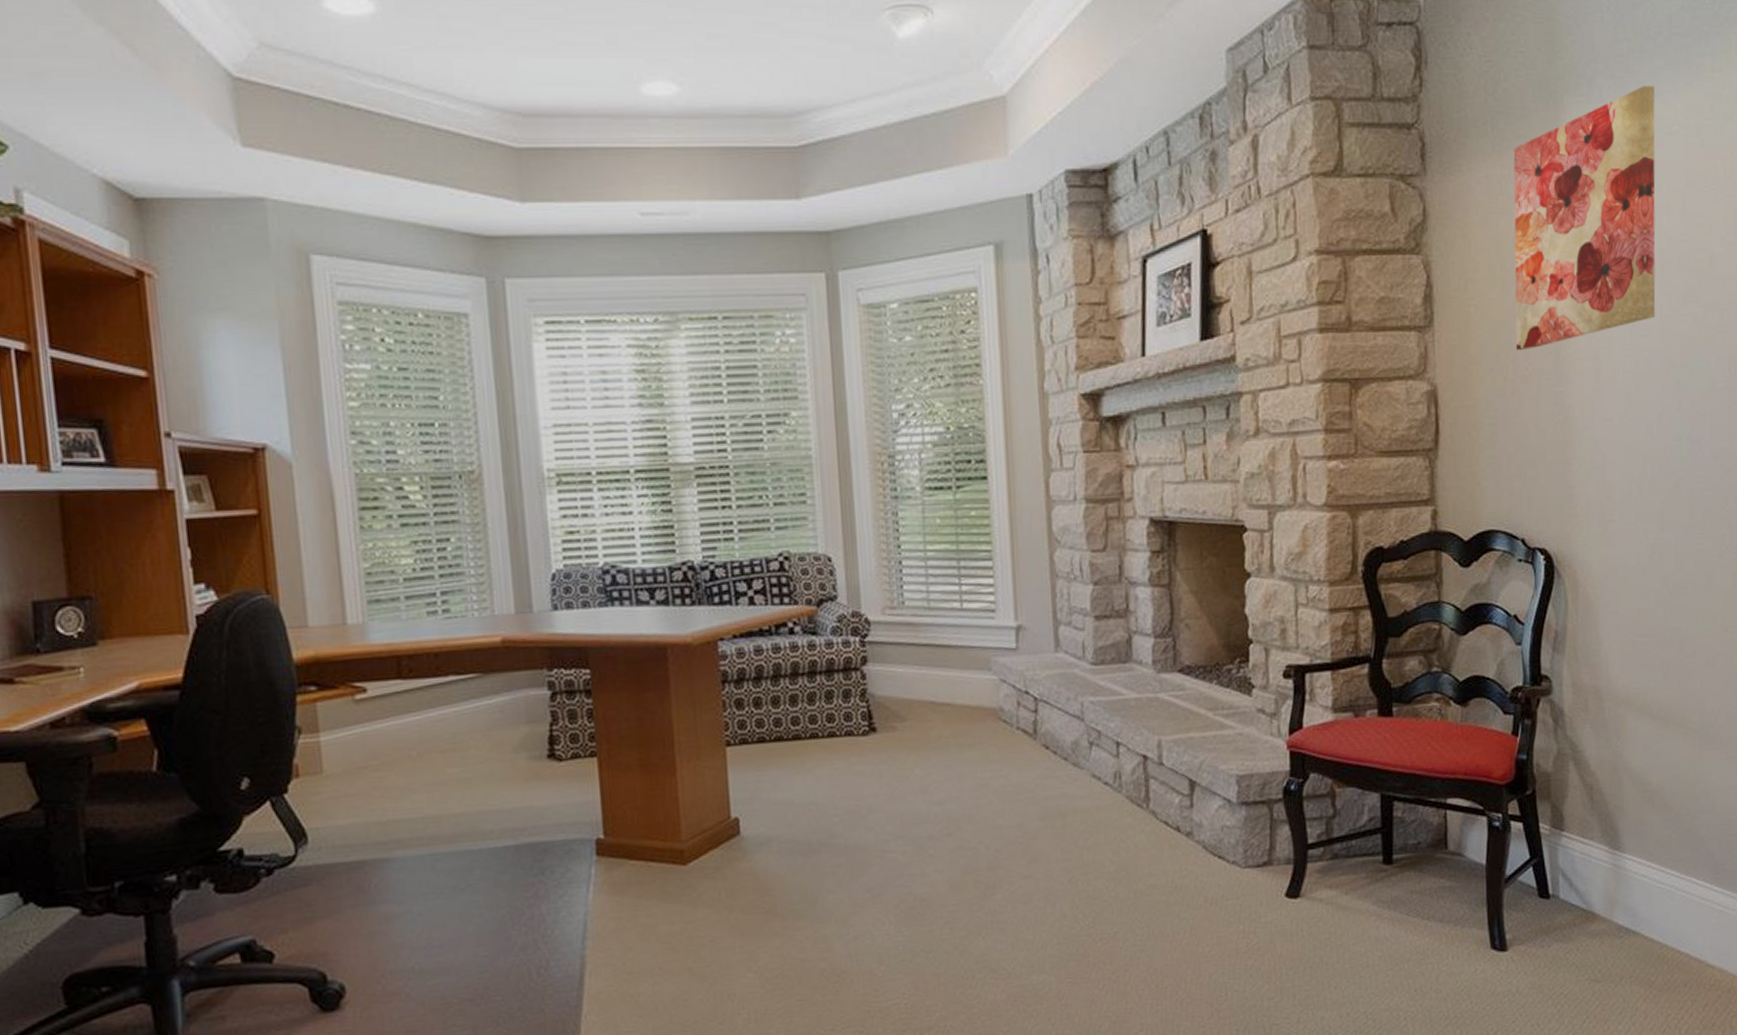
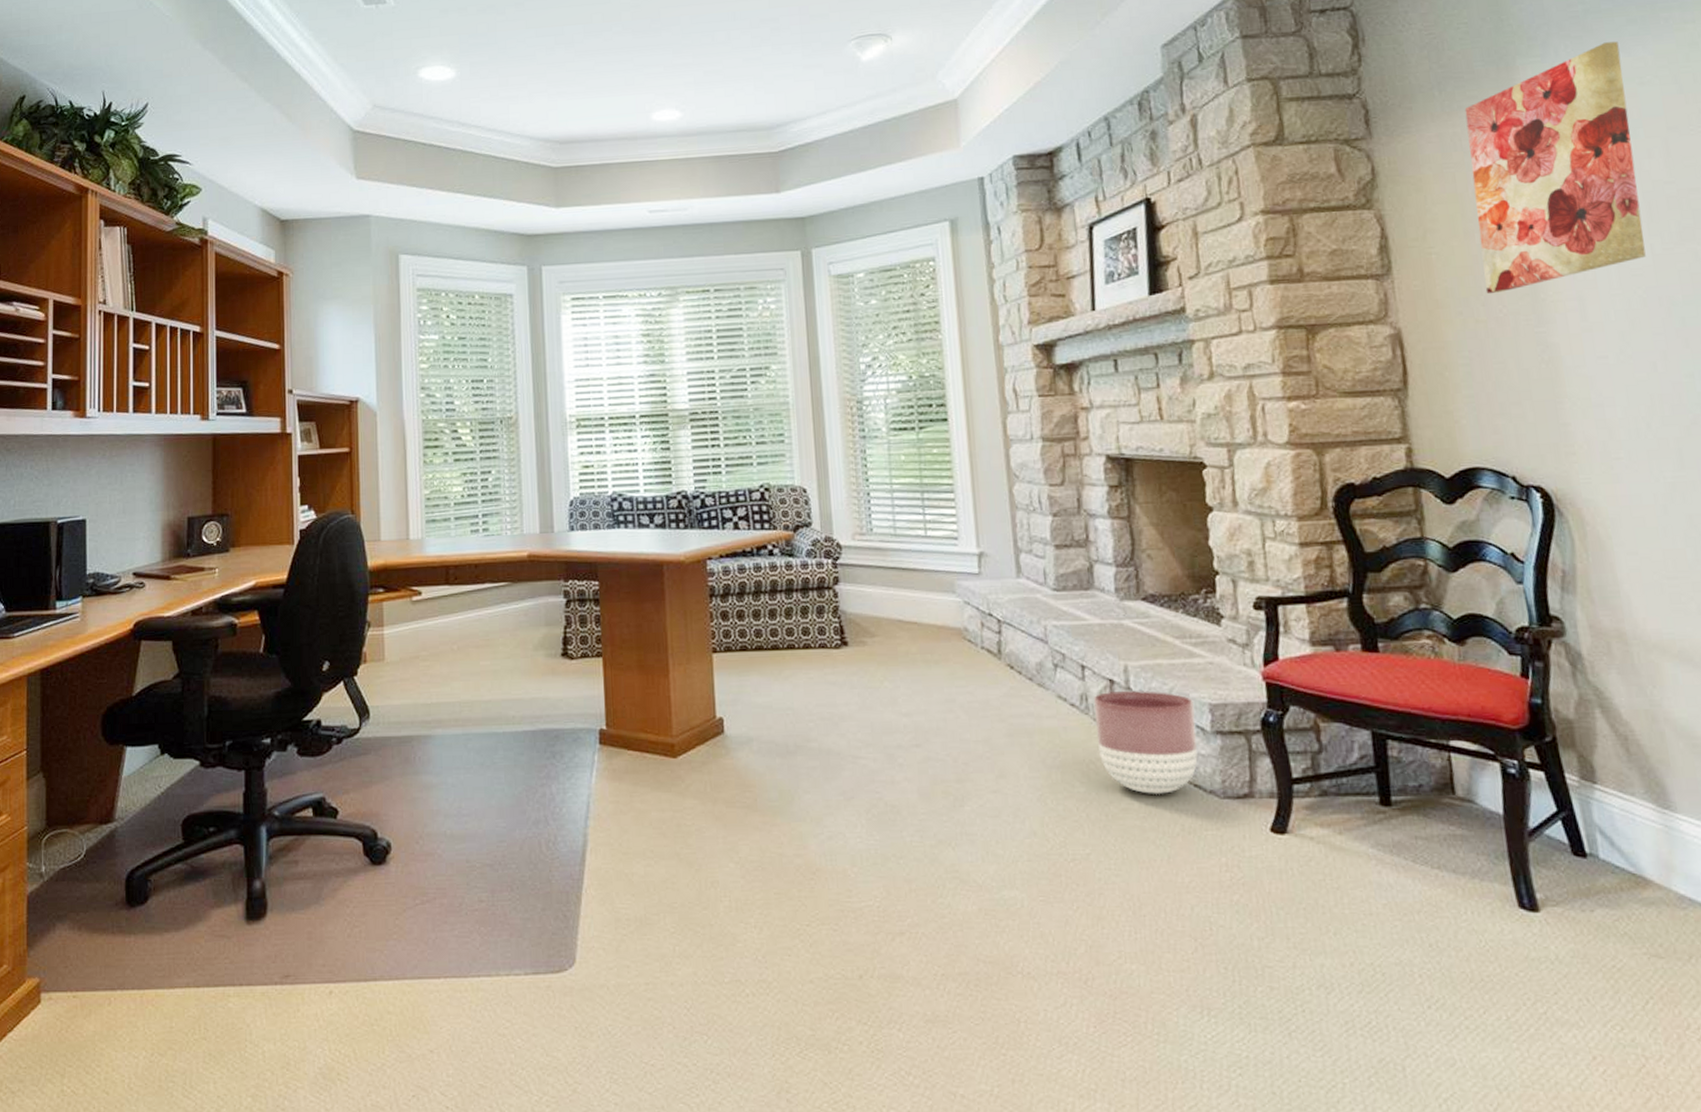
planter: none [1126,765,1223,870] -> present [1093,691,1198,795]

